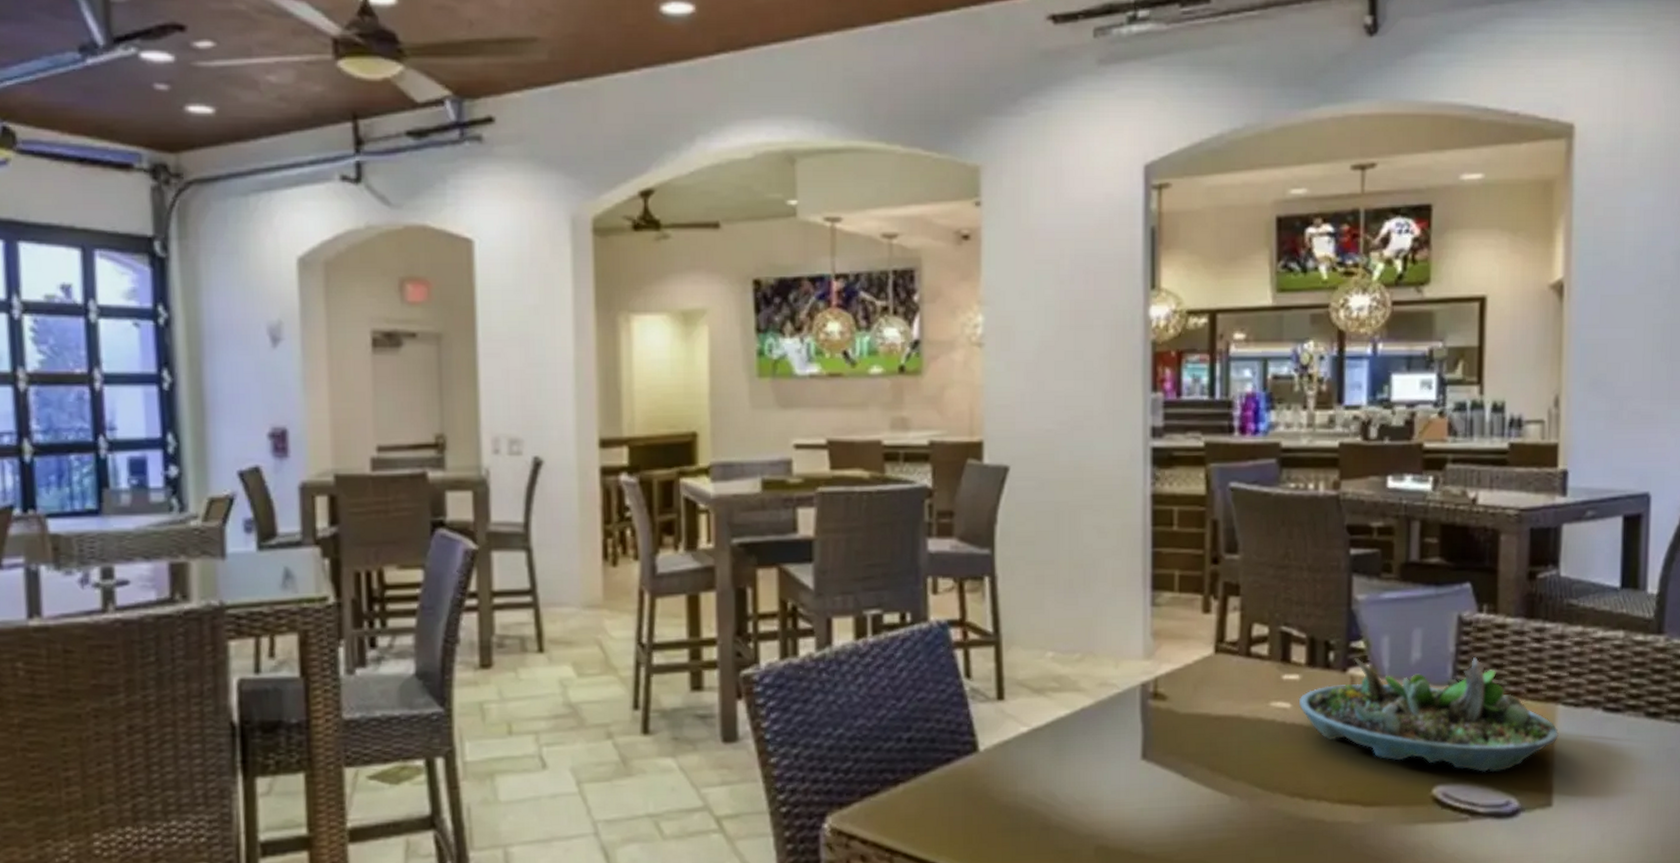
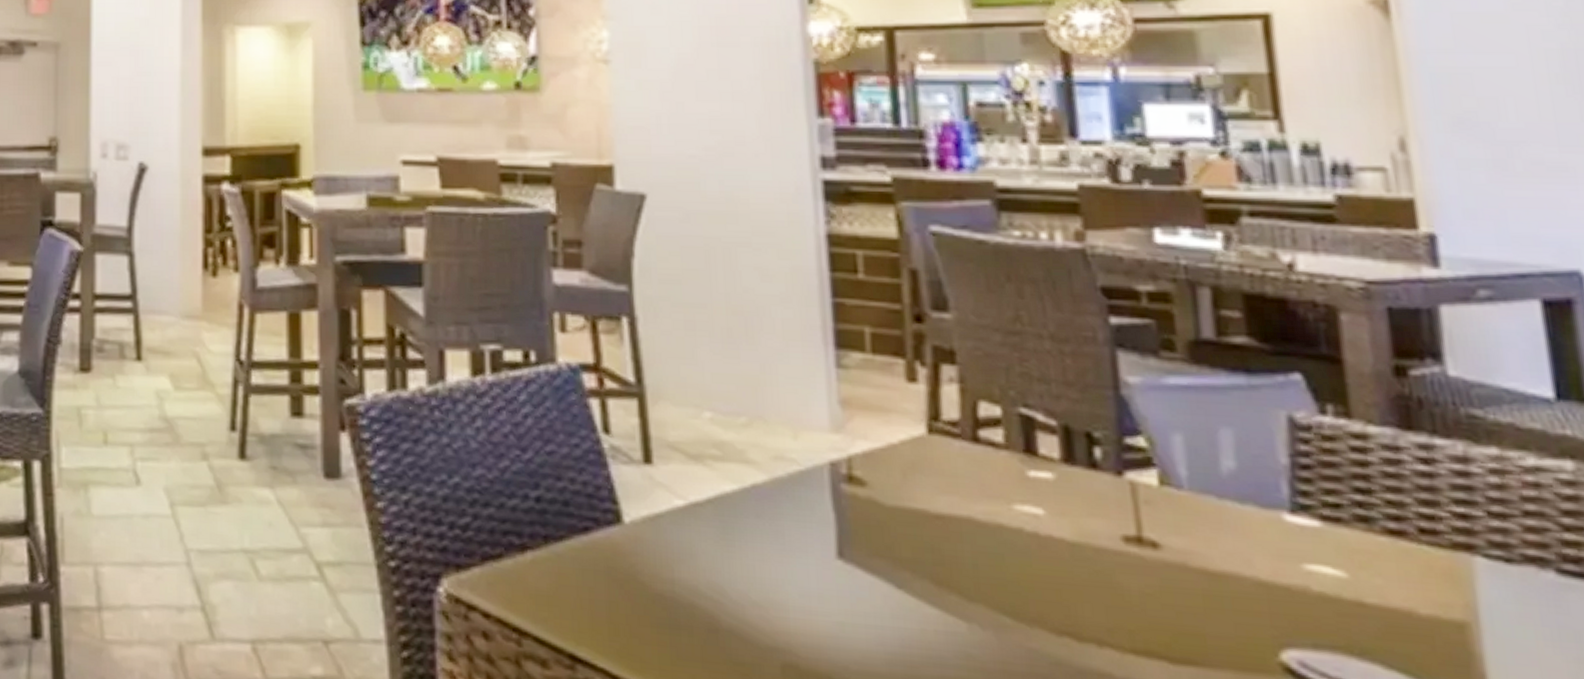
succulent planter: present [1298,657,1559,773] -> none [1054,459,1484,642]

